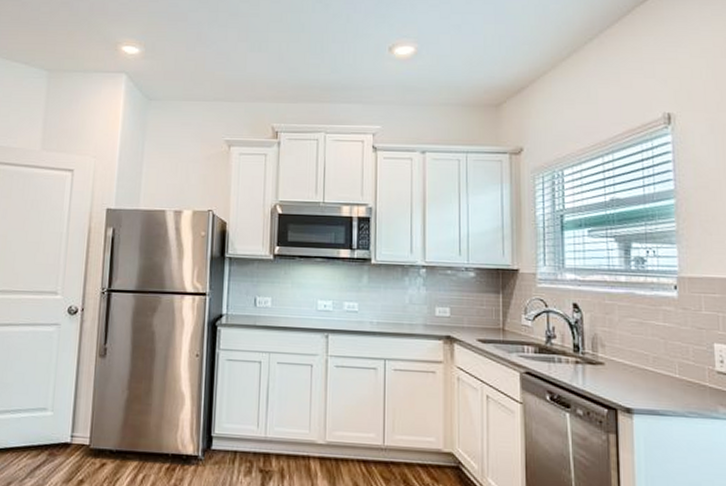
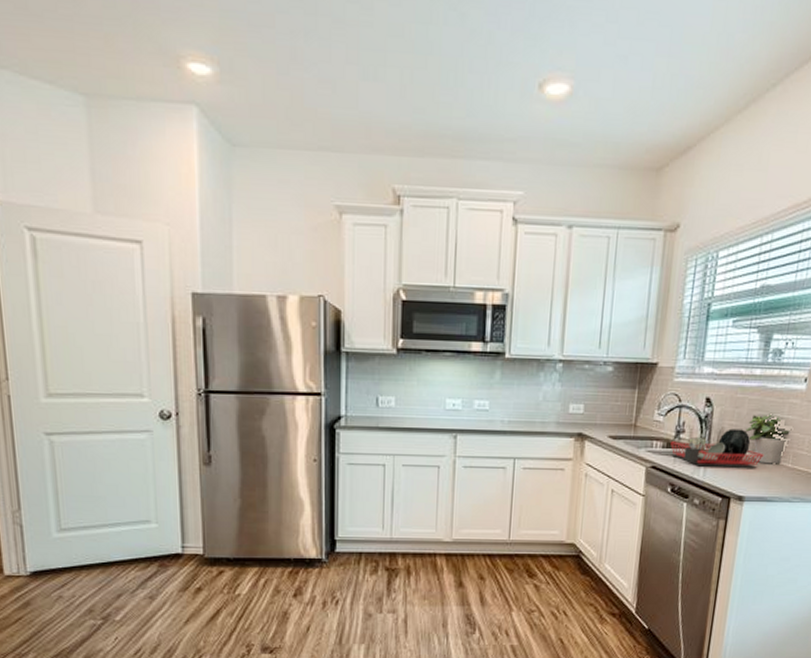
dish rack: none [541,335,646,379] -> present [669,428,764,469]
potted plant: none [620,321,672,375] -> present [745,414,792,464]

